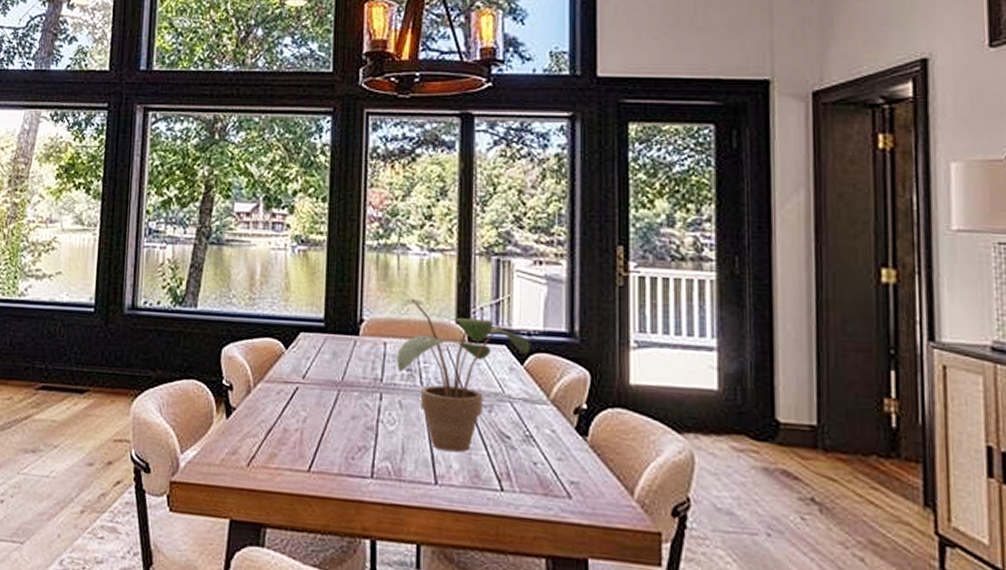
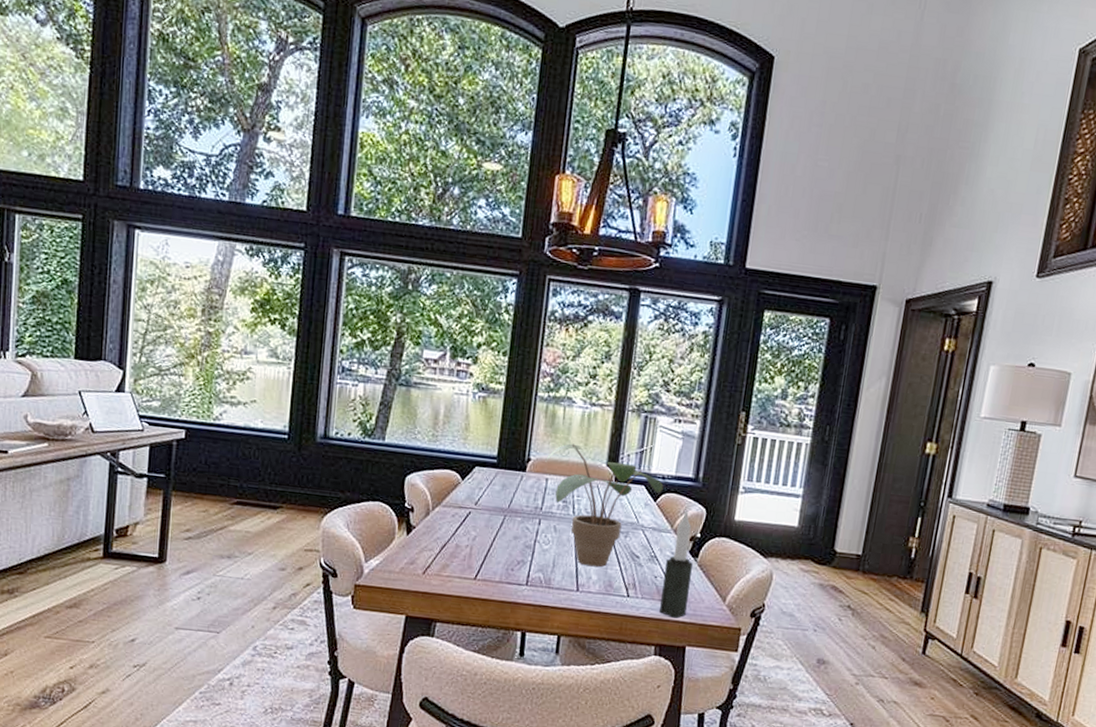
candle: none [546,374,582,519] -> present [659,510,693,618]

